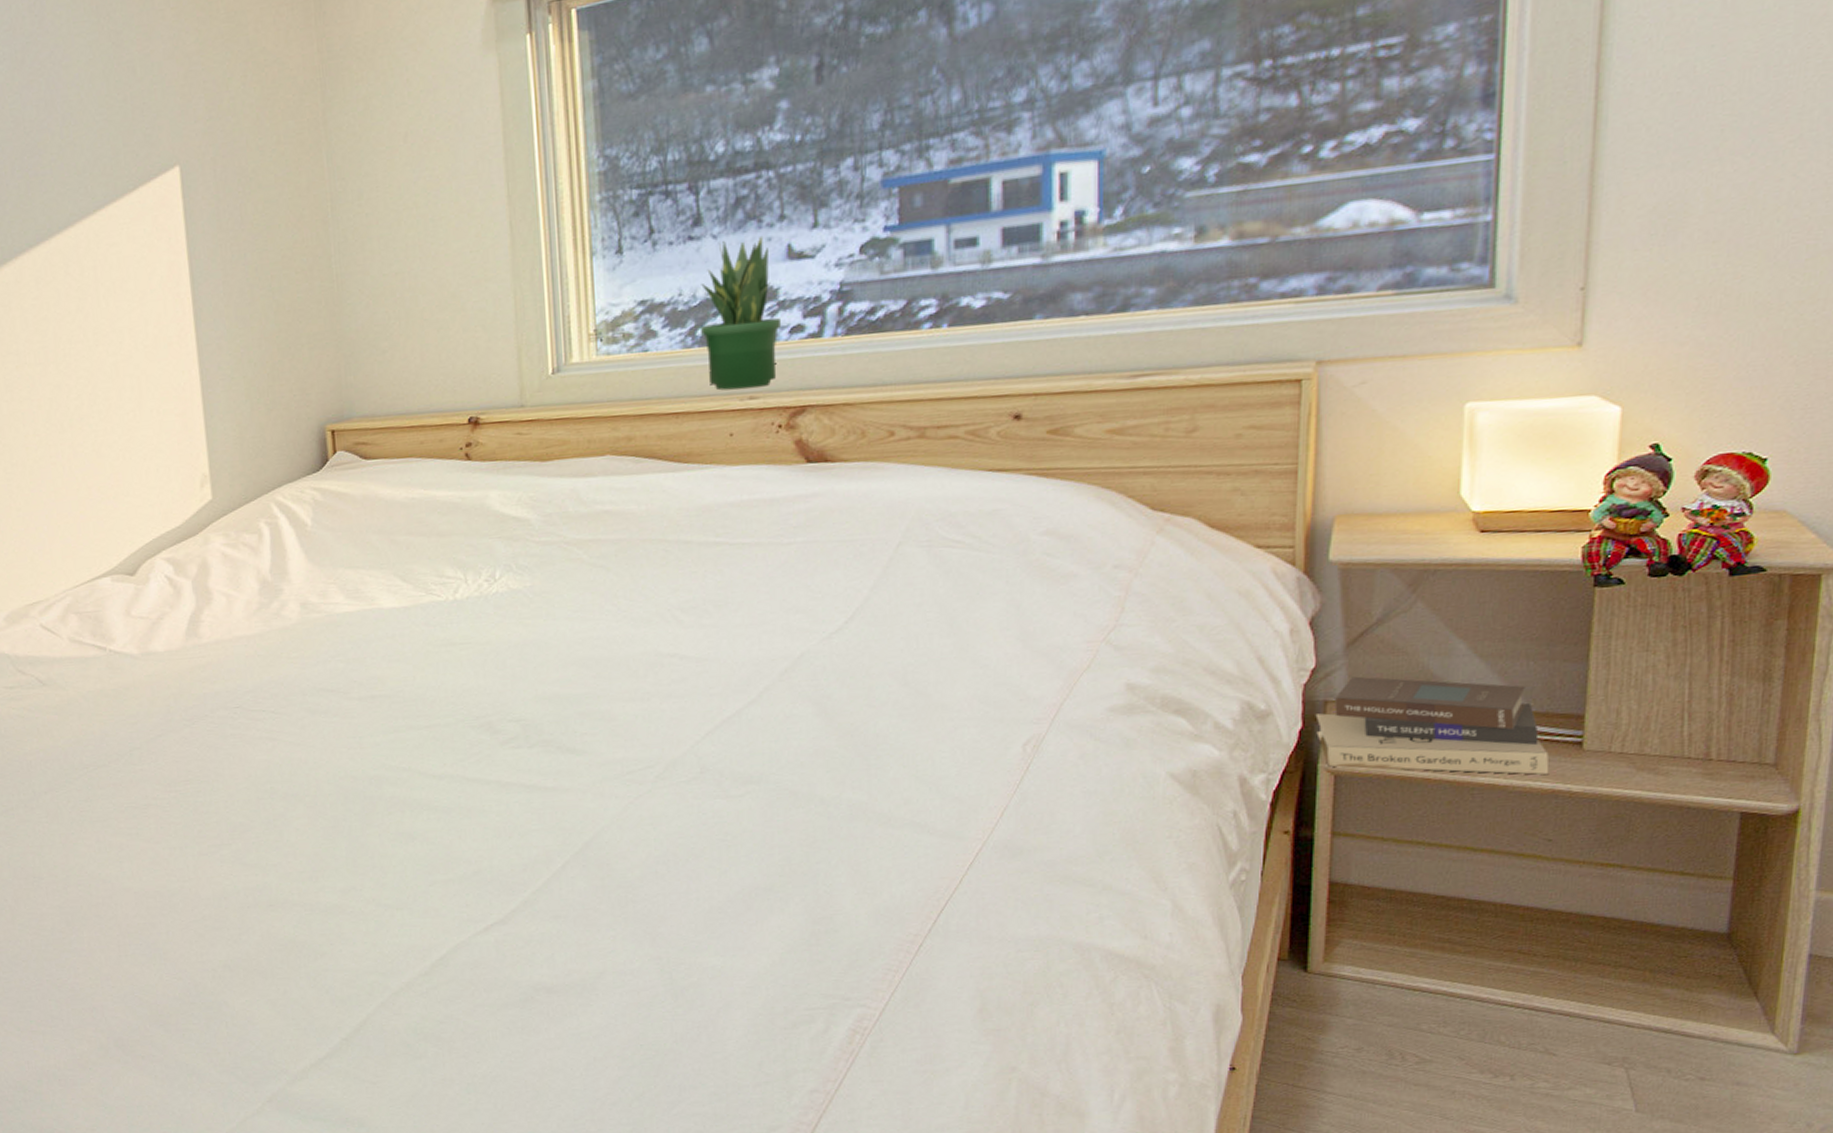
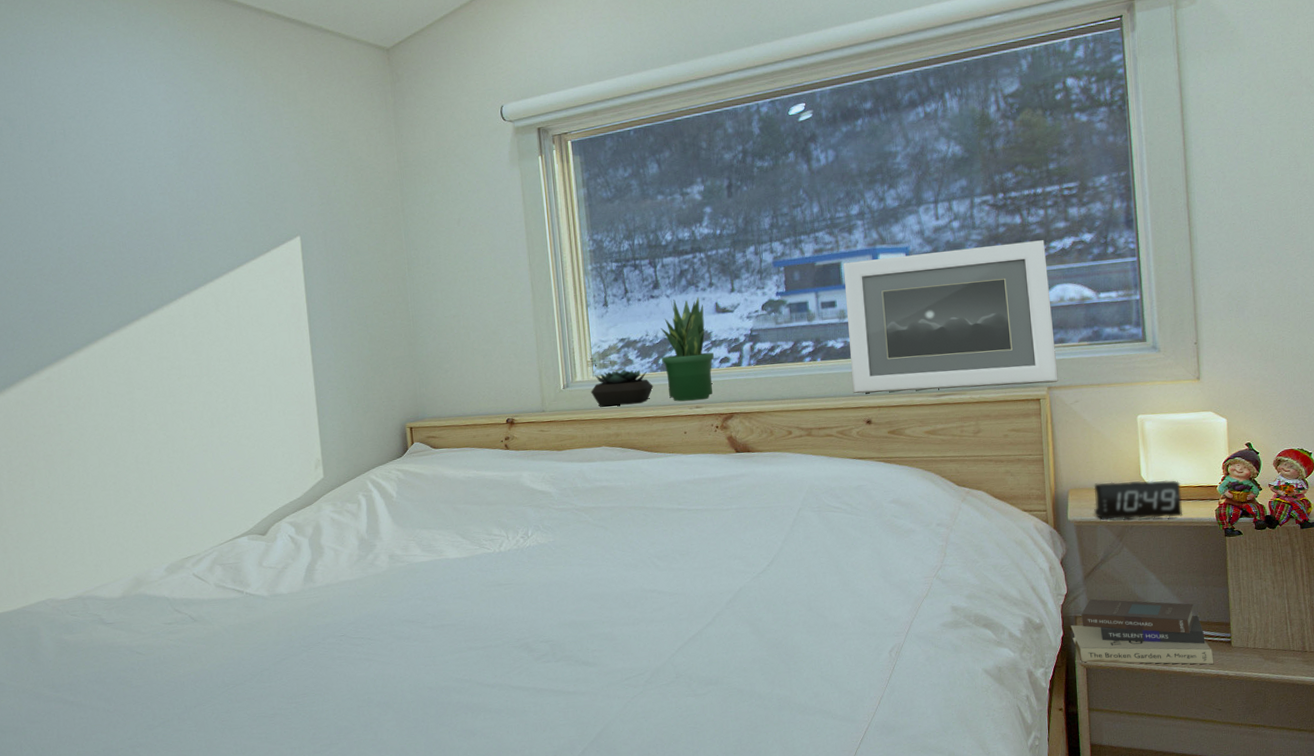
succulent plant: none [593,344,686,399] -> present [591,369,653,407]
picture frame: none [994,131,1337,376] -> present [844,240,1059,394]
alarm clock: none [1374,501,1527,561] -> present [1093,480,1182,520]

